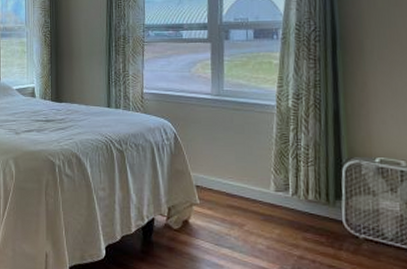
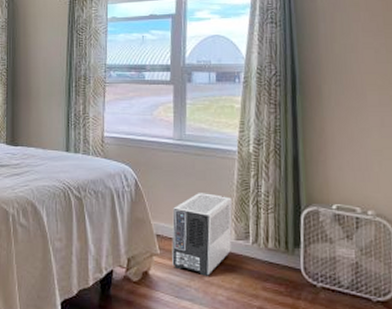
air purifier: none [211,146,272,227] -> present [172,193,232,278]

